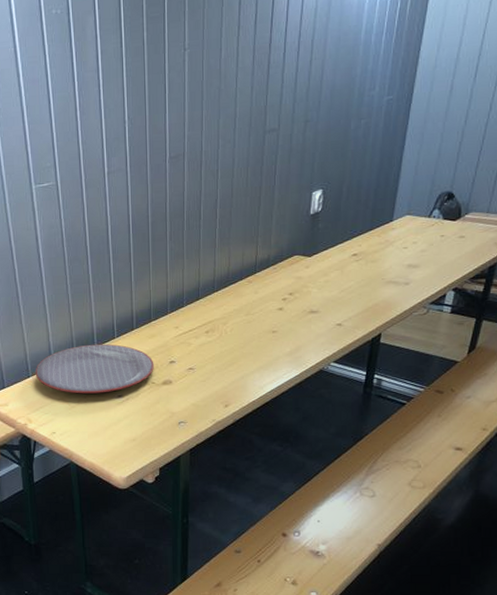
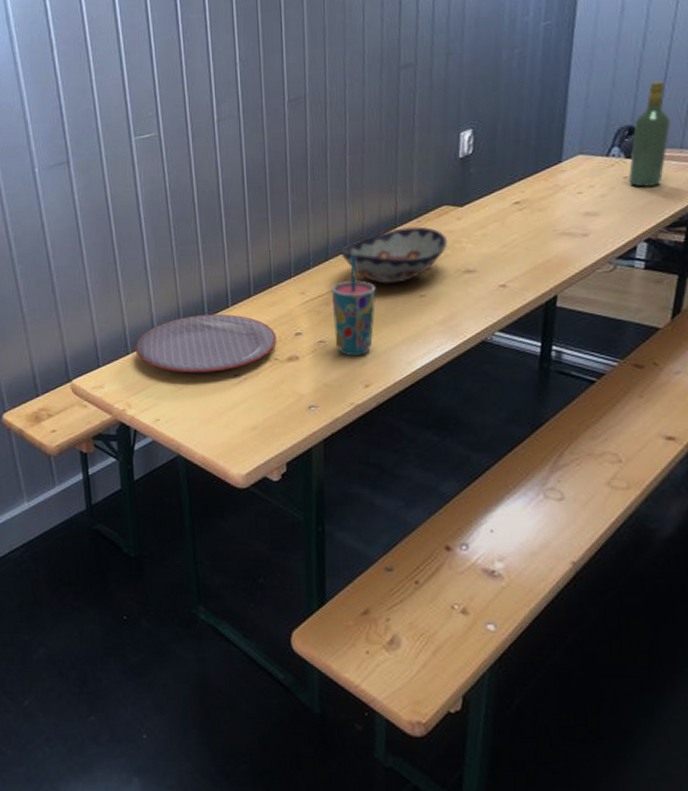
cup: none [200,296,237,382] -> present [332,255,376,357]
decorative bowl: none [208,272,298,321] -> present [339,226,448,284]
wine bottle: none [444,153,482,245] -> present [628,81,671,187]

